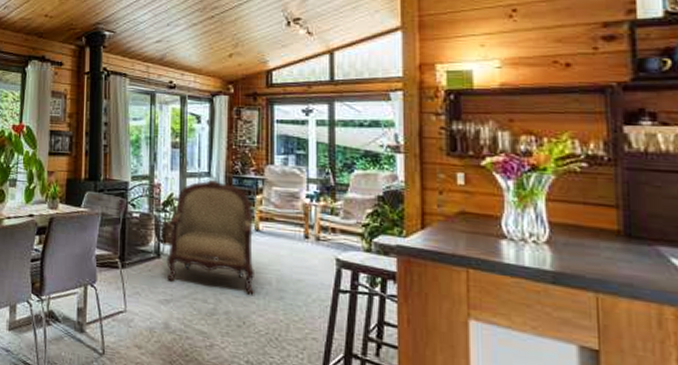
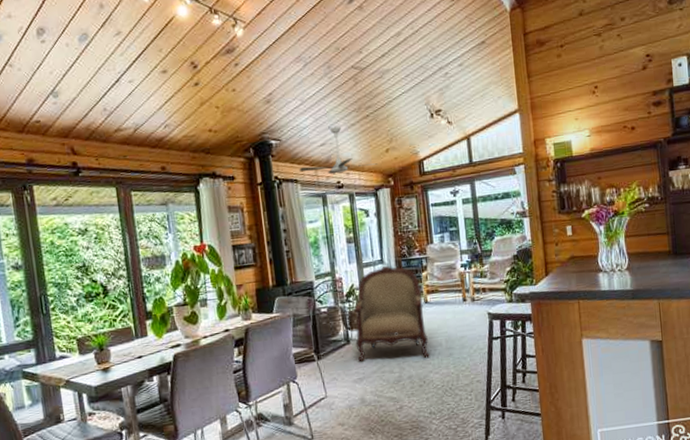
ceiling fan: none [130,24,218,73] -> present [299,126,378,175]

